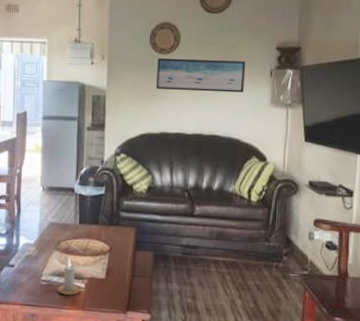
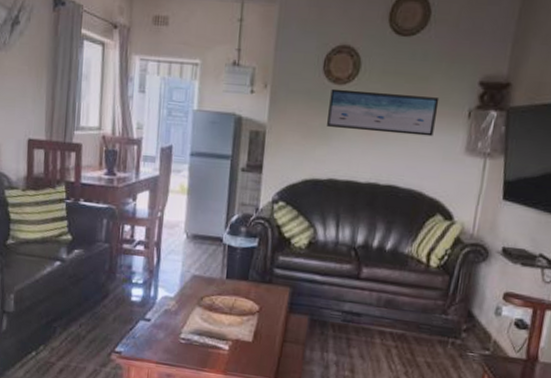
candle: present [57,258,81,295] -> none [197,316,224,357]

